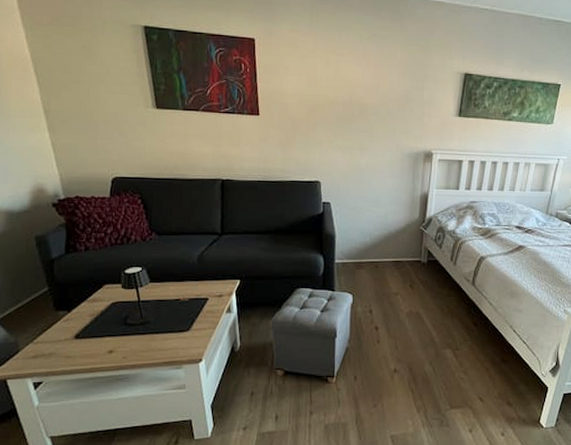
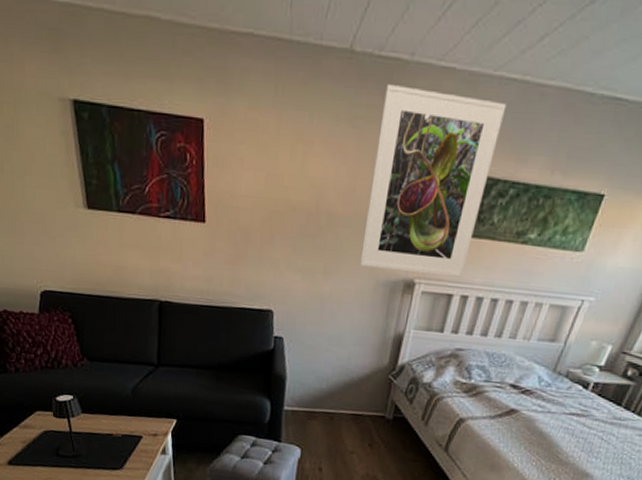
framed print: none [388,13,483,147] -> present [360,85,507,277]

